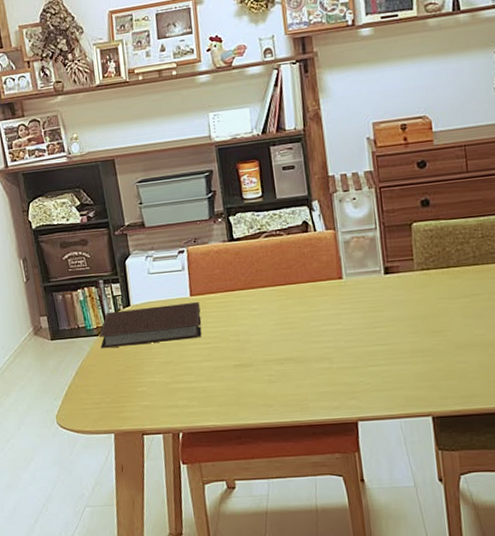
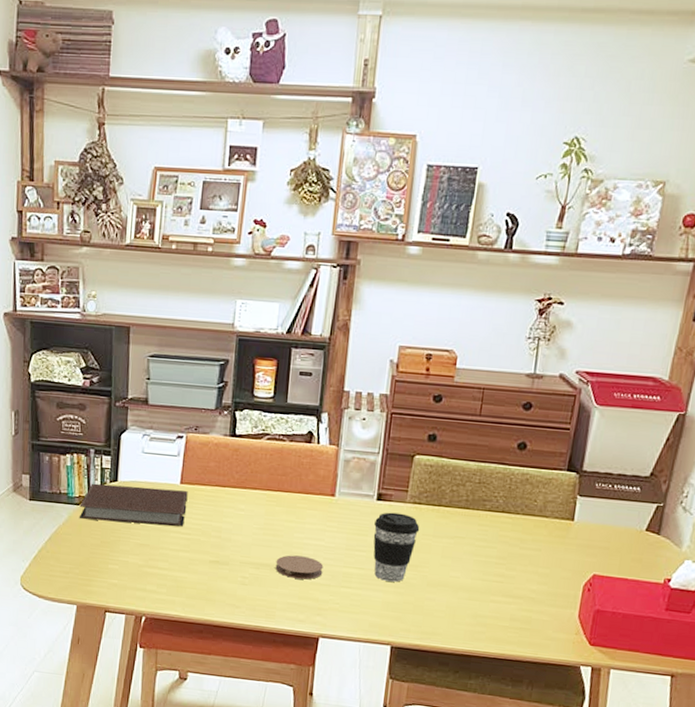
coaster: none [298,343,347,367] -> present [275,555,324,580]
coffee cup: none [387,282,434,352] -> present [373,512,420,582]

